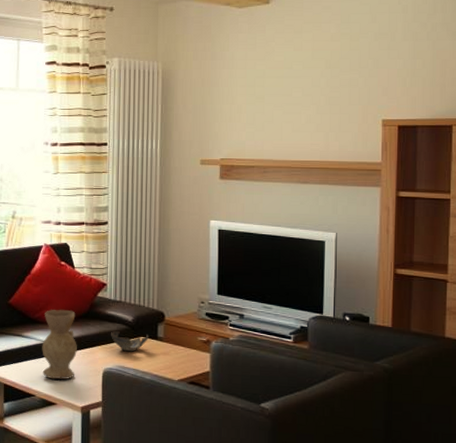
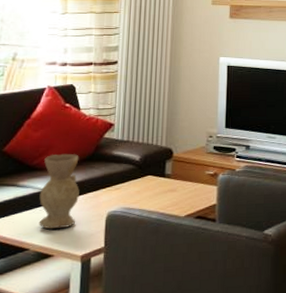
decorative bowl: present [111,331,149,352] -> none [117,172,157,192]

